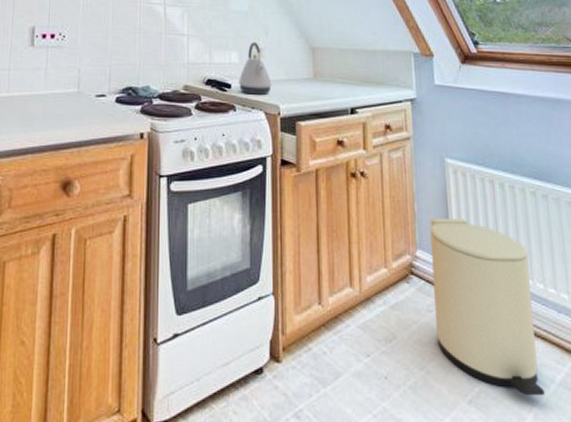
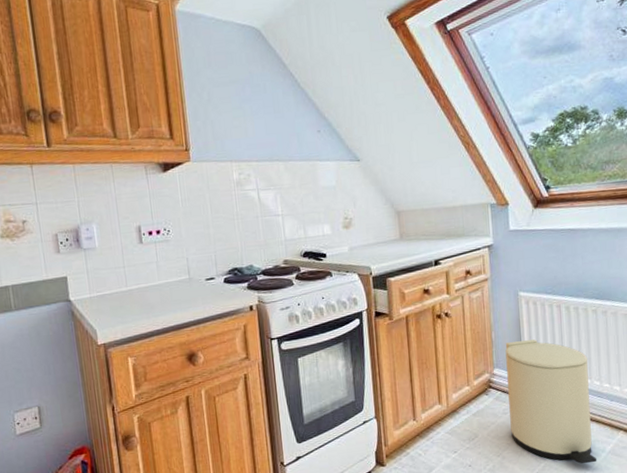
kettle: present [239,42,272,95] -> none [332,213,363,261]

